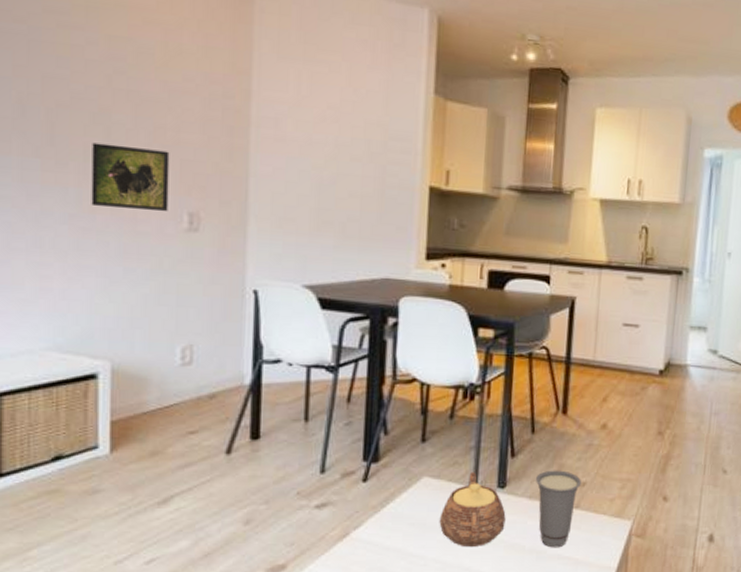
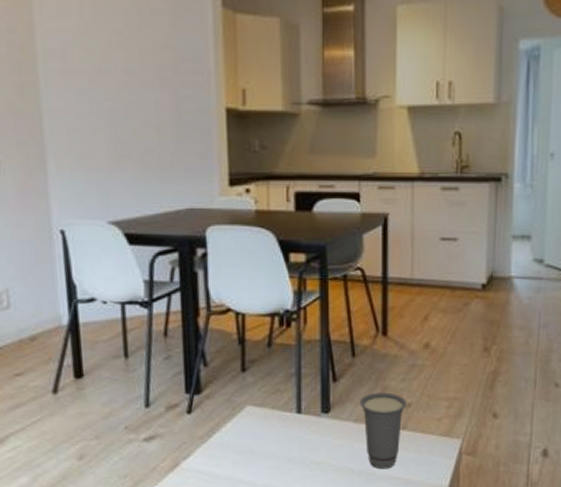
teapot: present [439,472,506,548] -> none [266,399,332,472]

